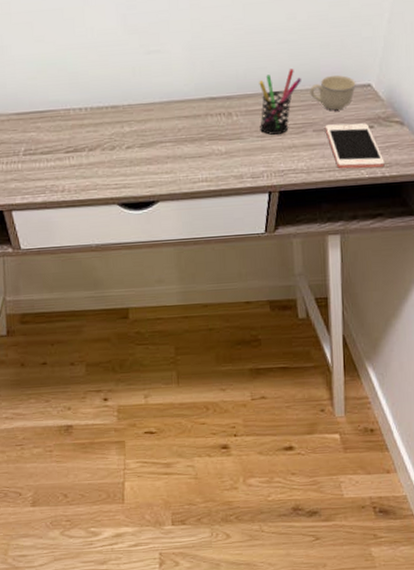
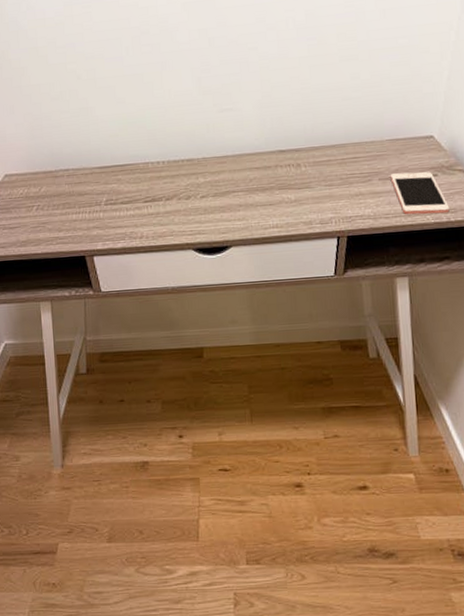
pen holder: present [259,68,301,135] -> none [325,123,366,184]
cup: present [309,75,356,111] -> none [374,127,419,161]

